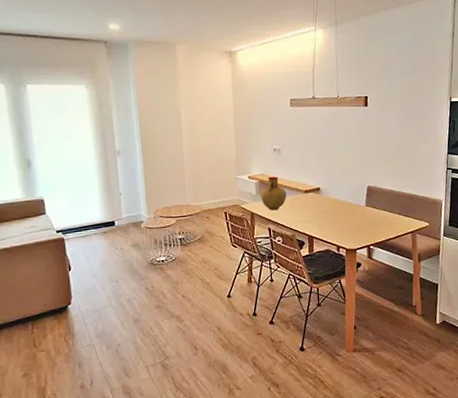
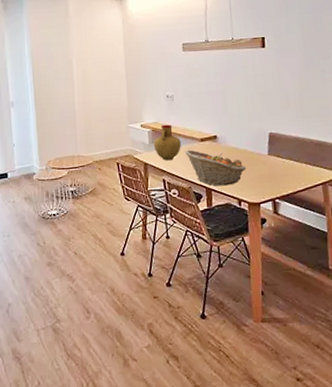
fruit basket: none [289,200,346,234] -> present [184,149,247,186]

